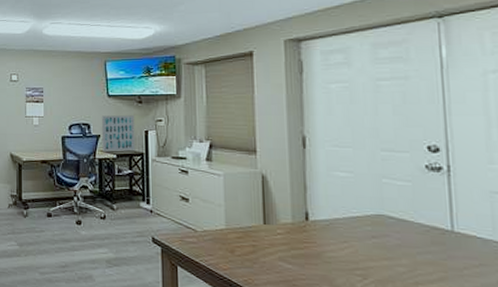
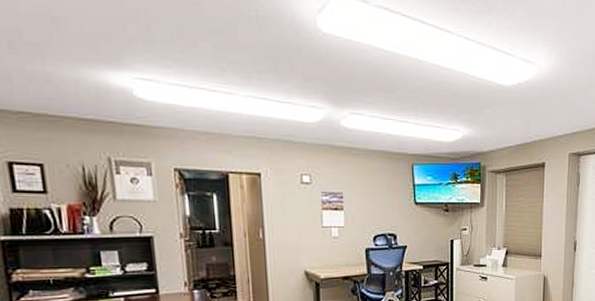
wall art: present [101,115,136,152] -> none [408,224,441,264]

